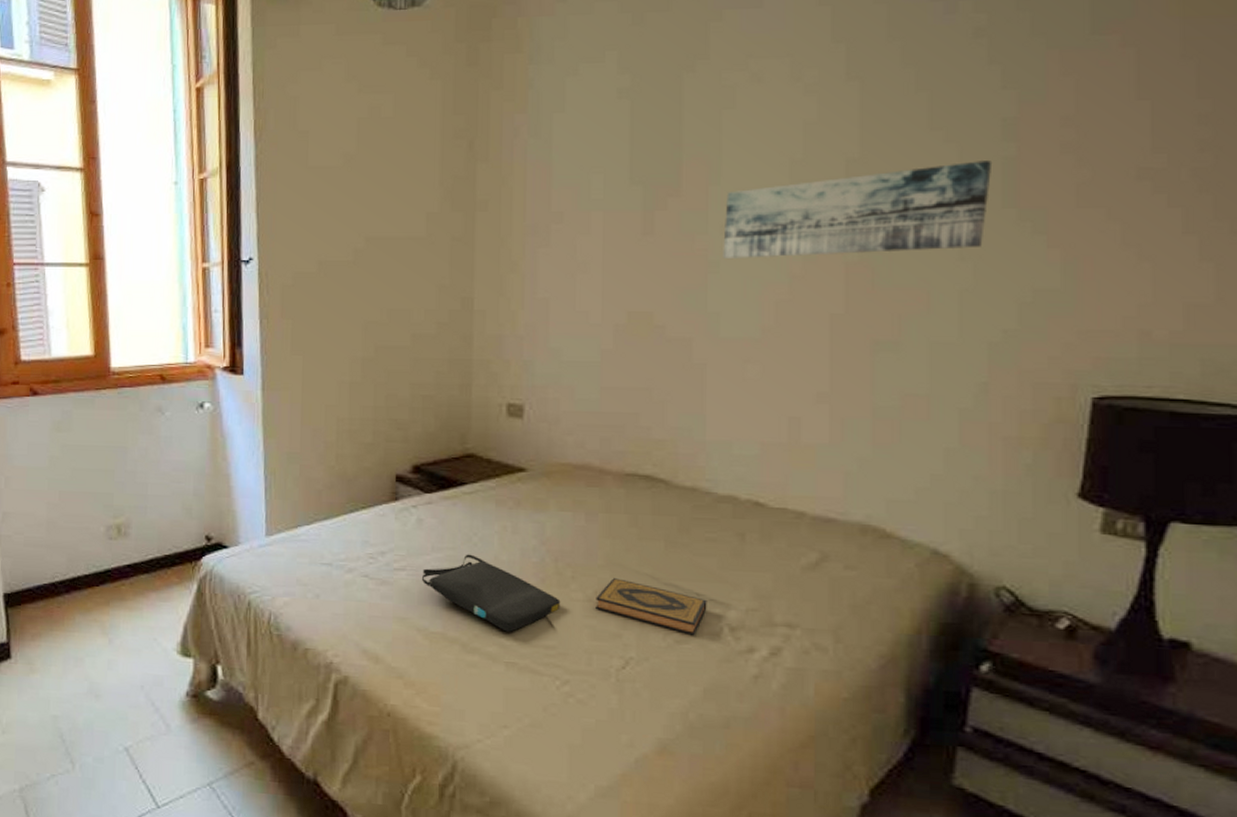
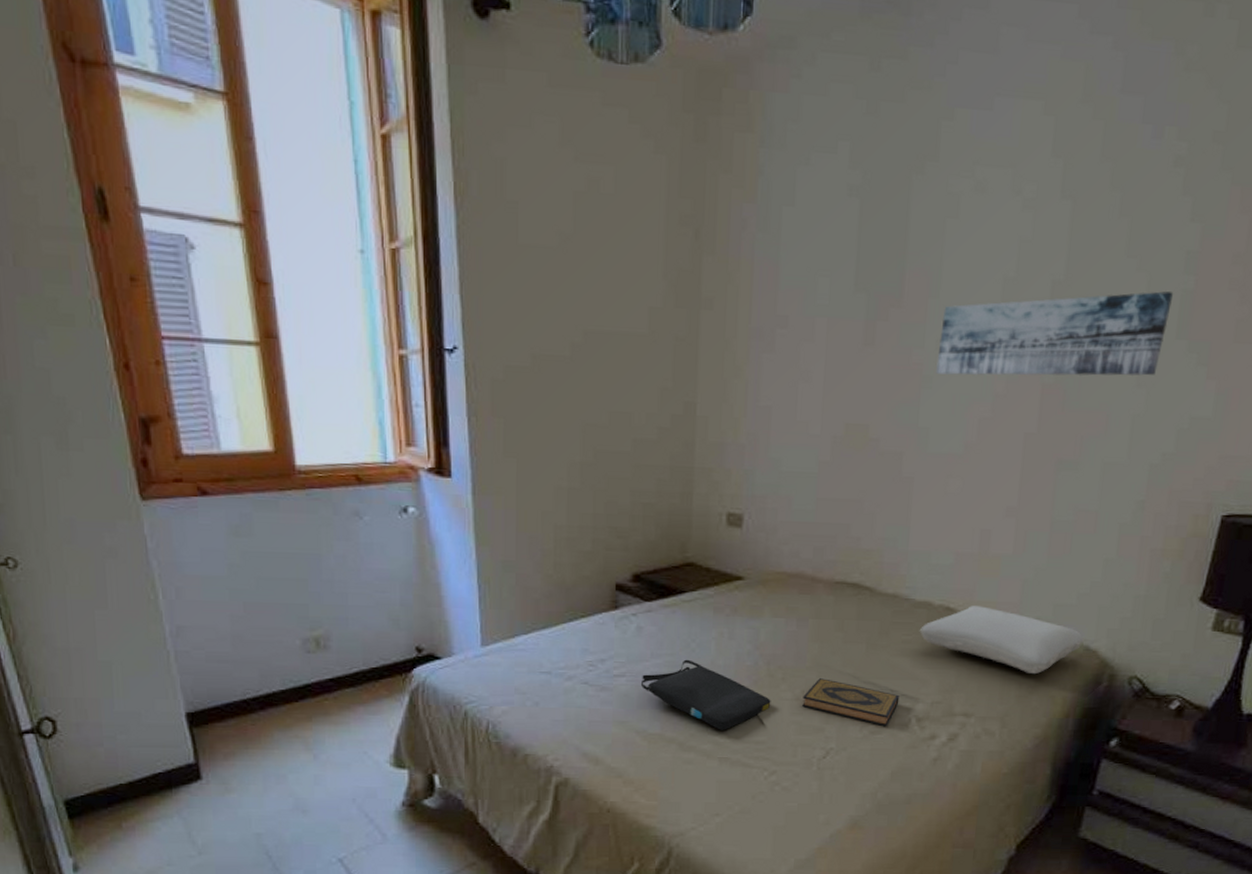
pillow: none [725,501,931,581] -> present [919,606,1085,675]

